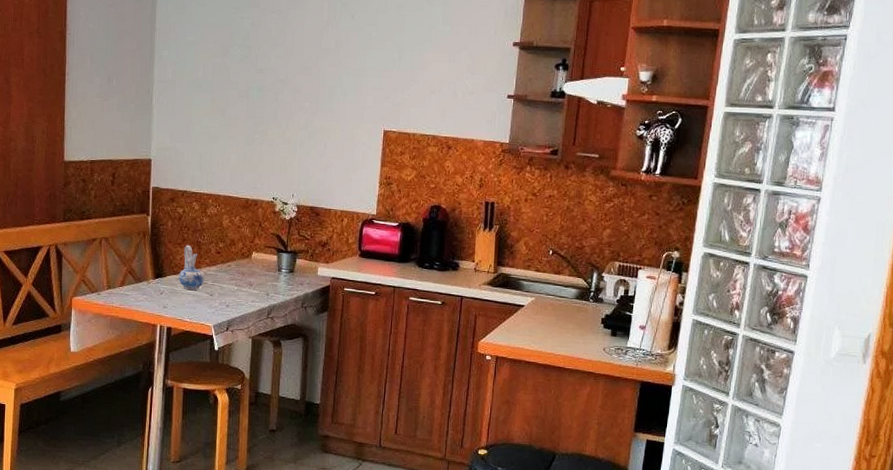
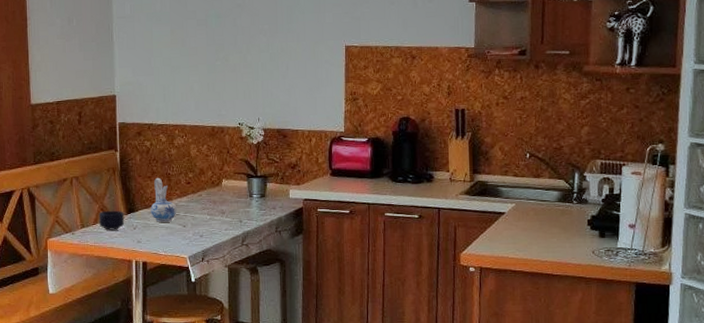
mug: none [125,273,152,294] -> present [98,210,125,230]

